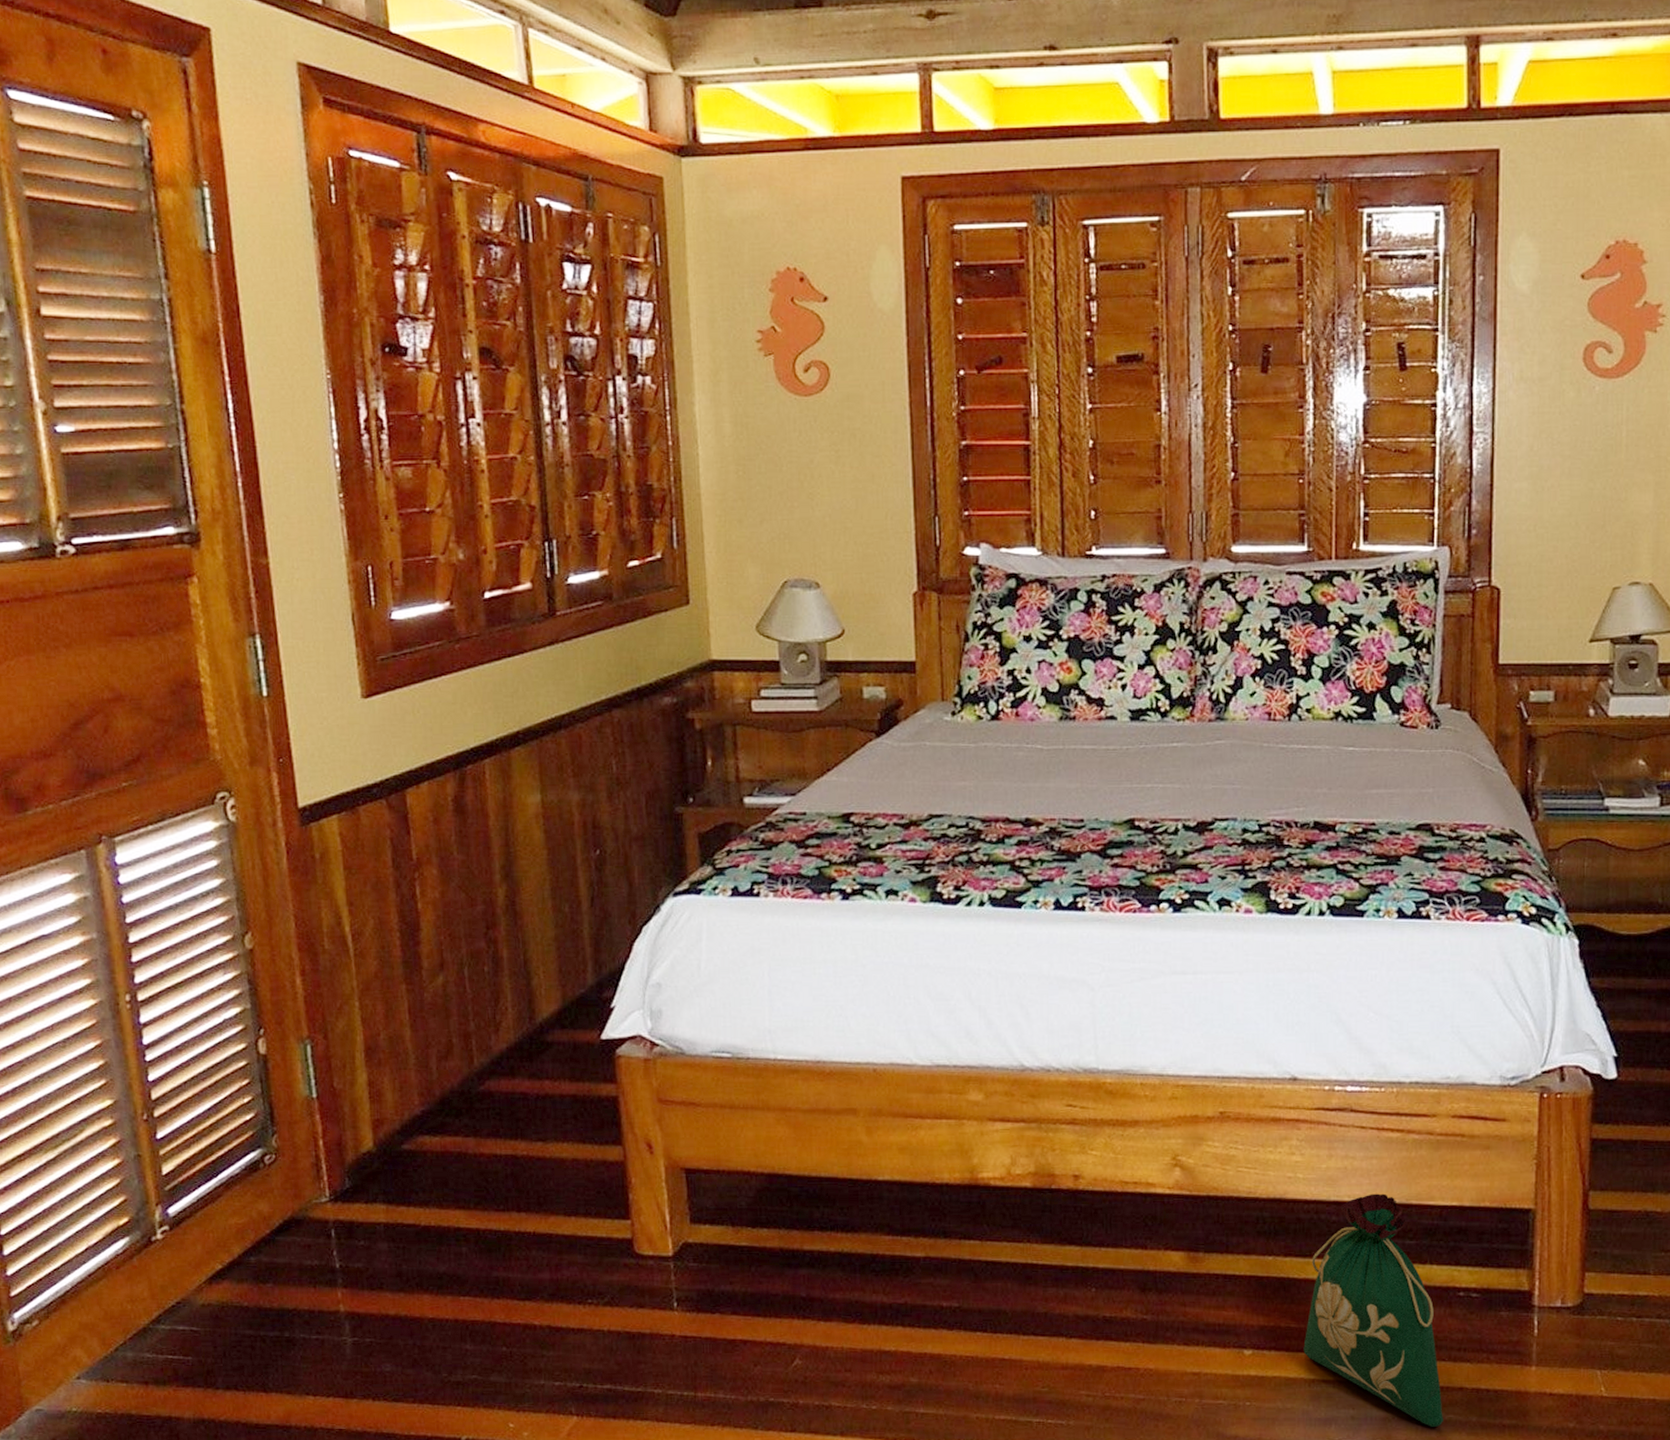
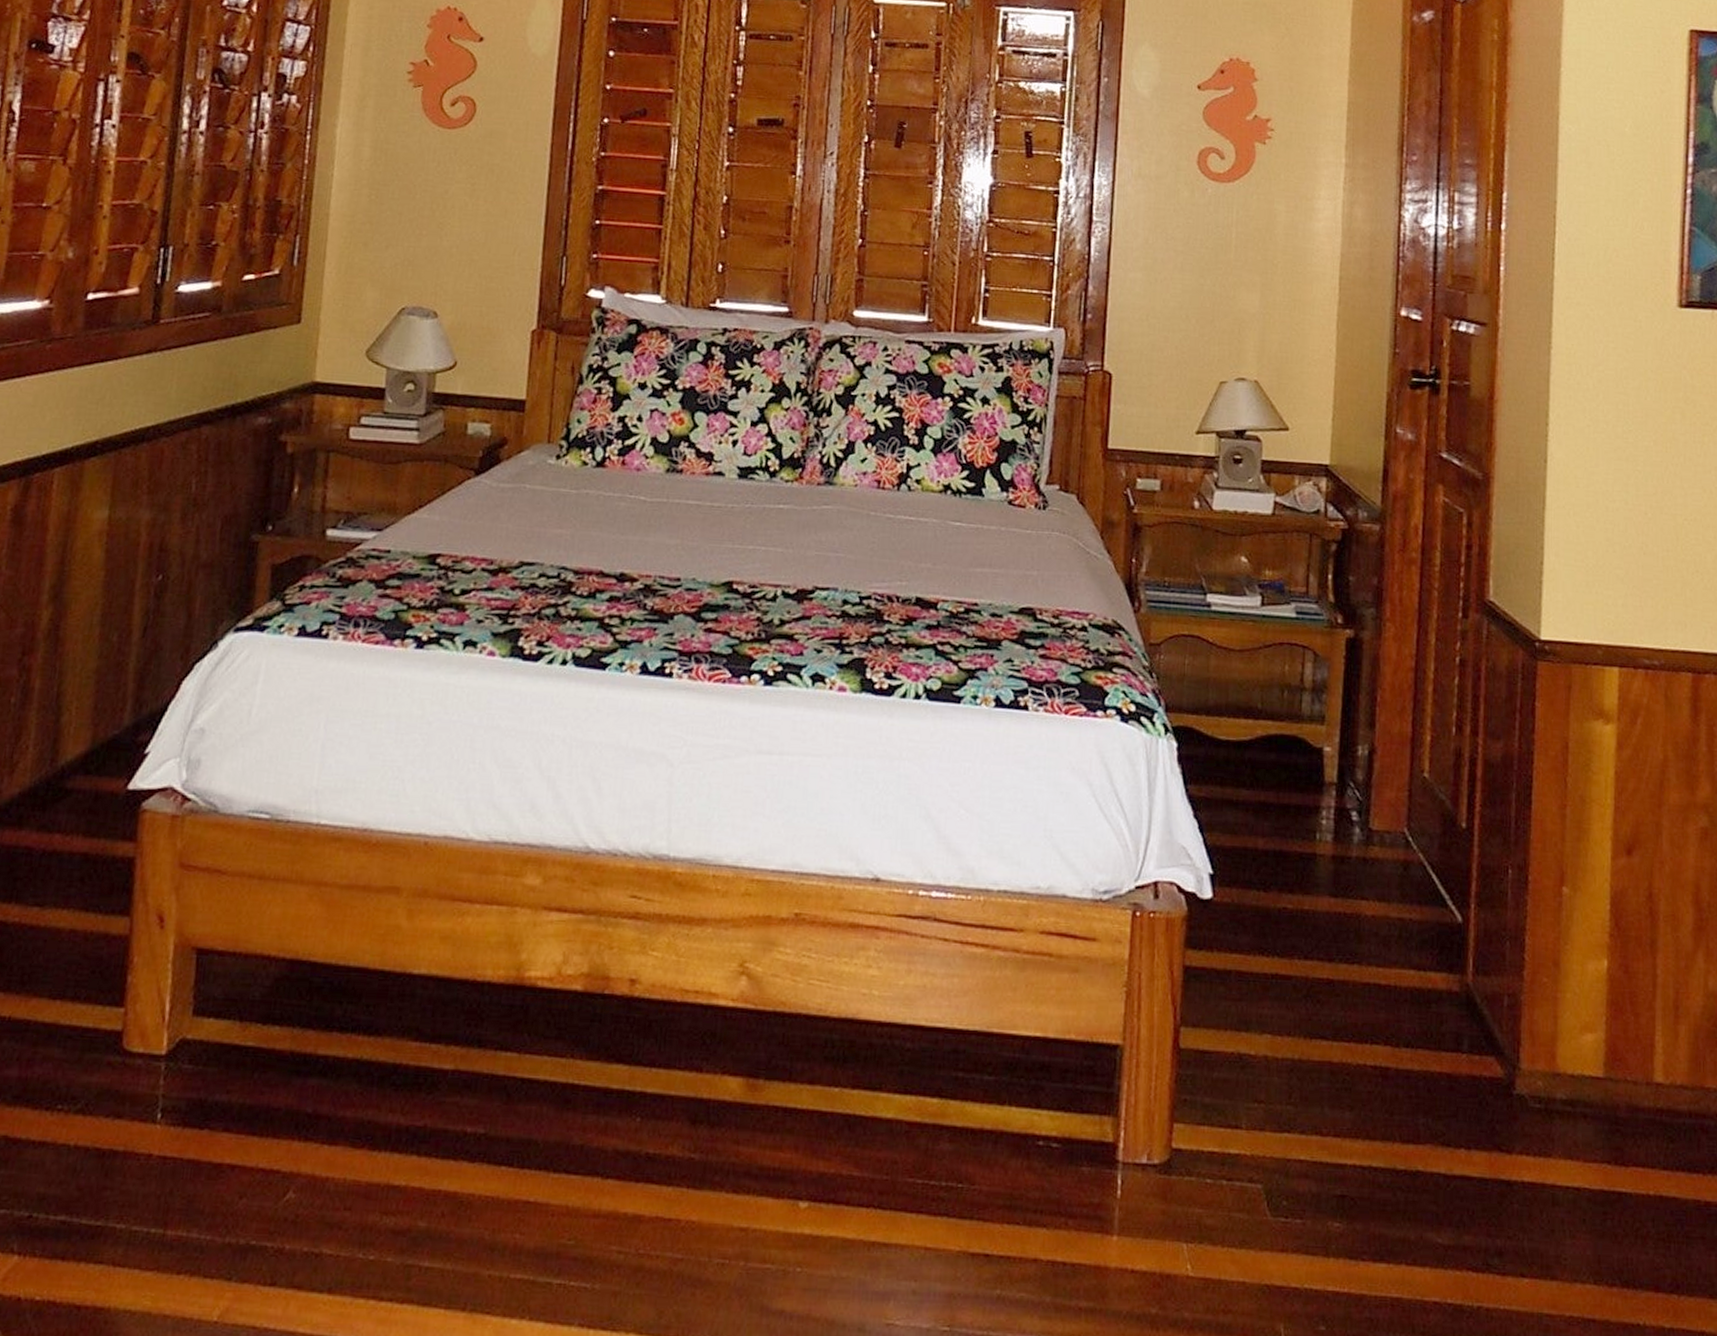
bag: present [1303,1193,1443,1428] -> none [865,1018,1014,1309]

